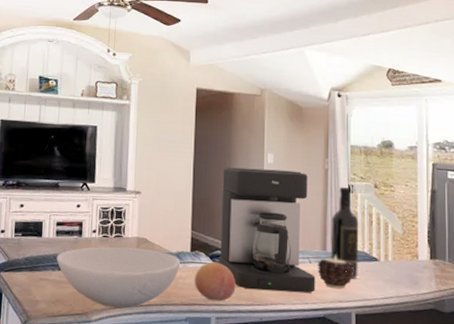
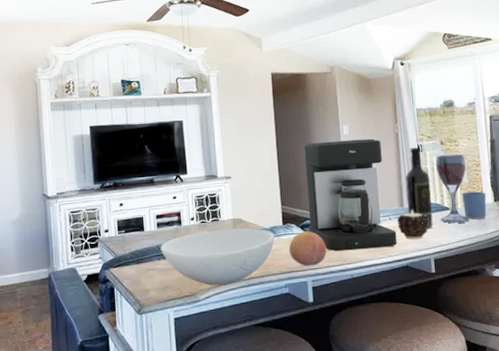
cup: none [366,199,401,278] -> present [435,154,469,224]
mug: none [394,244,422,277] -> present [462,191,487,220]

